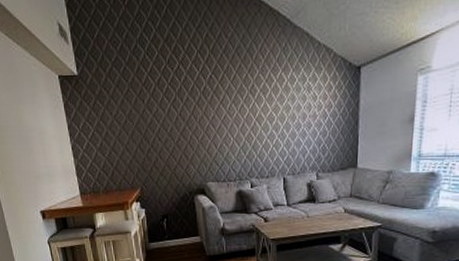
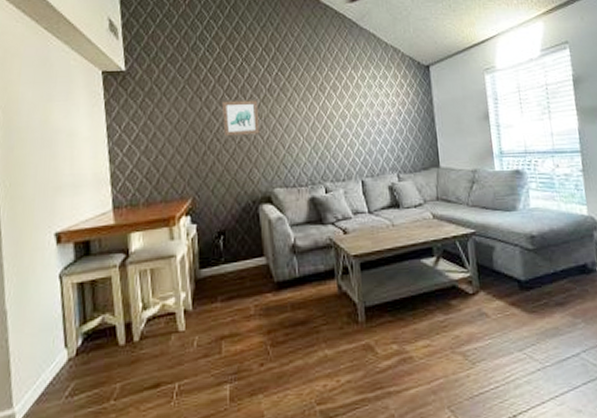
wall art: none [162,102,195,136] -> present [223,100,260,137]

